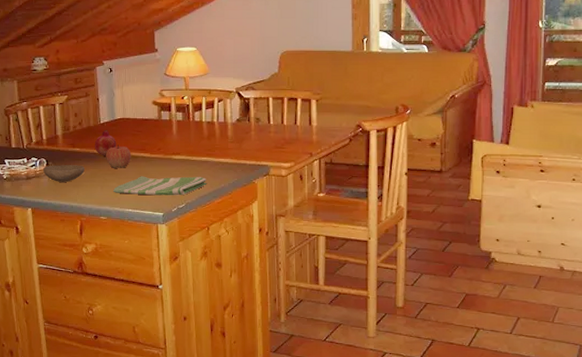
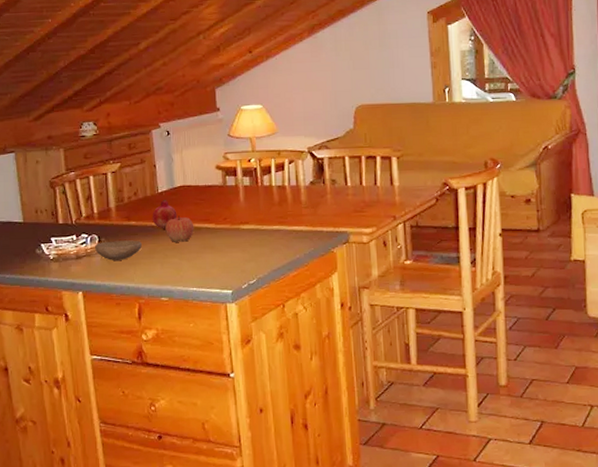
dish towel: present [113,176,206,196] -> none [175,247,279,271]

